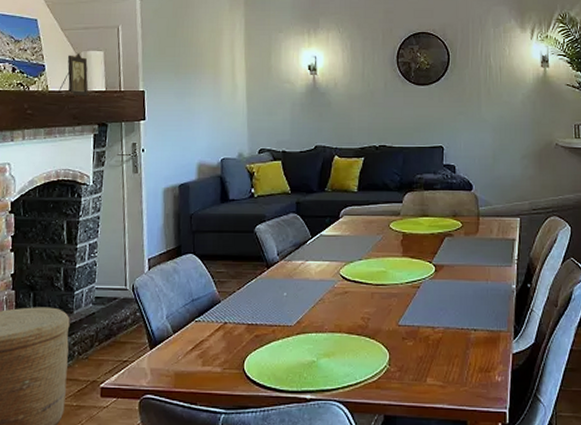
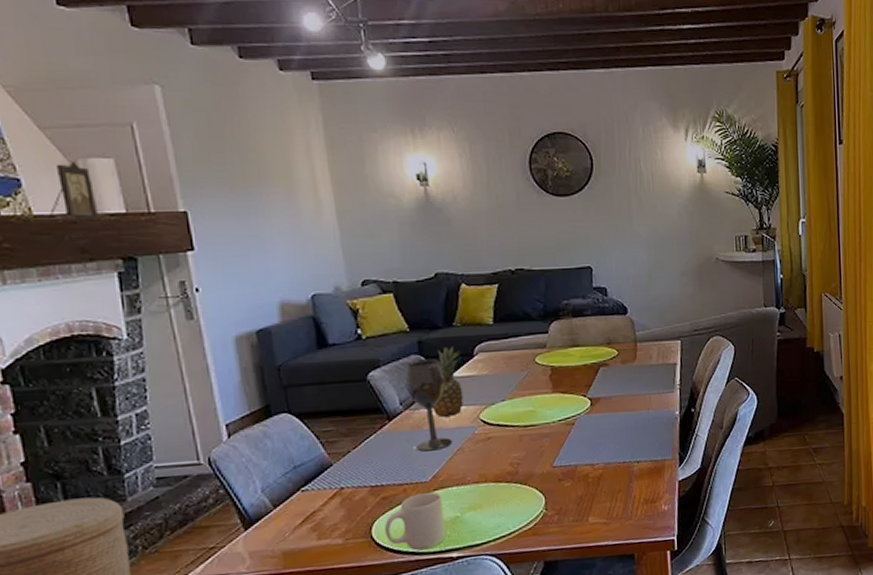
cup: none [255,335,304,388] -> present [385,492,446,551]
wine glass: none [283,218,315,299] -> present [404,359,452,452]
fruit: none [302,209,328,269] -> present [432,347,464,417]

